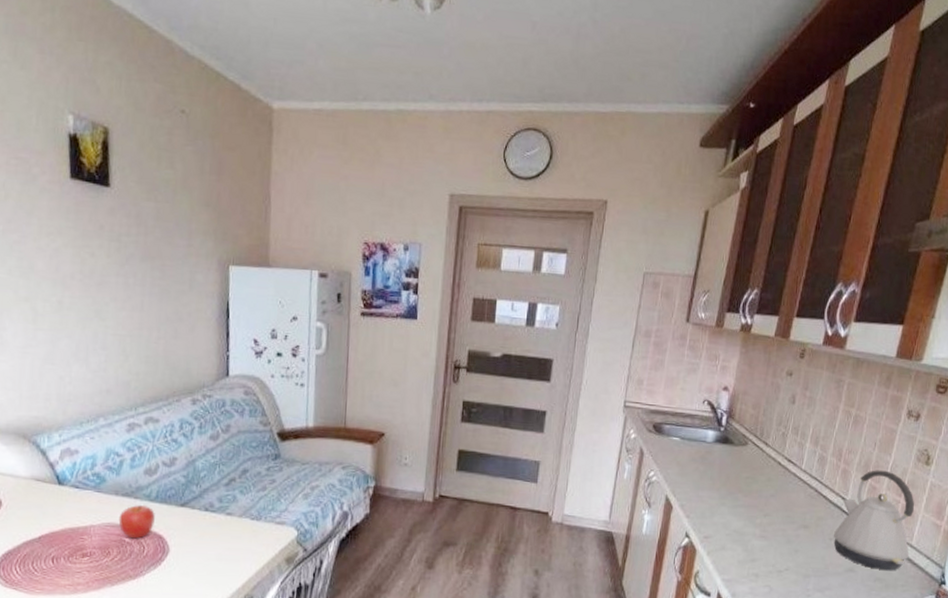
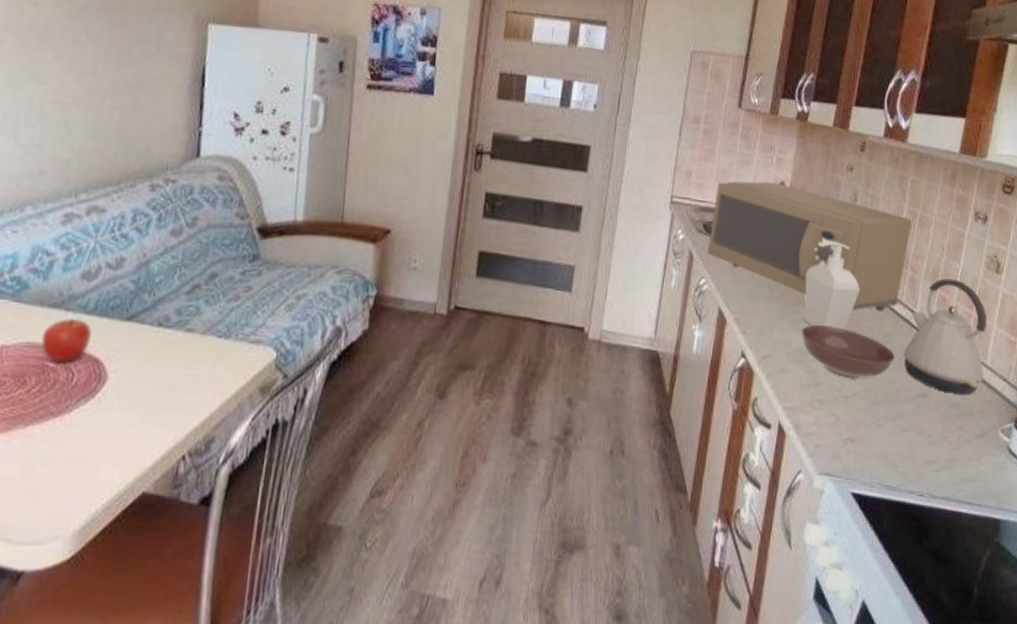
microwave: none [657,387,847,499] -> present [708,181,912,312]
bowl: none [739,510,826,555] -> present [801,325,895,378]
soap bottle: none [743,437,795,515] -> present [804,240,860,330]

